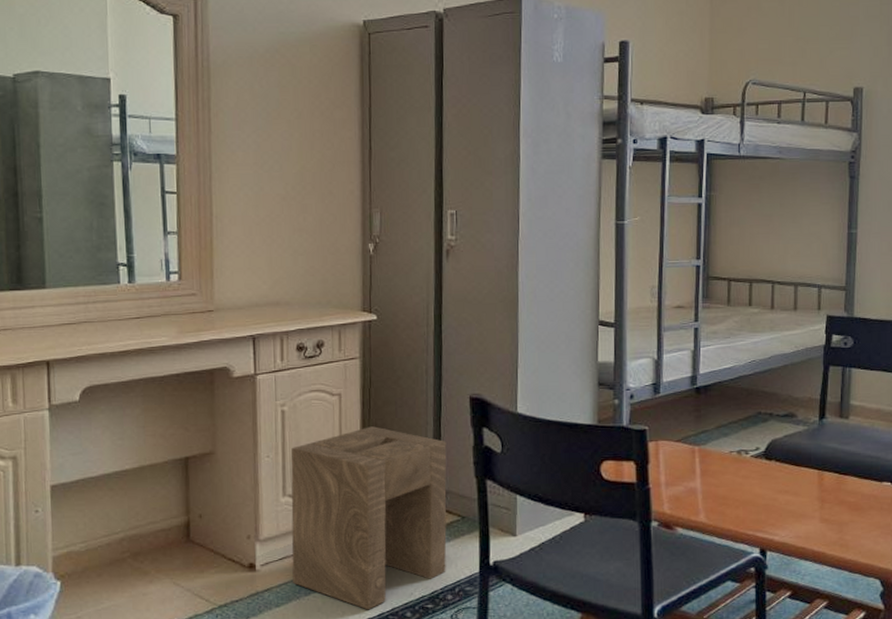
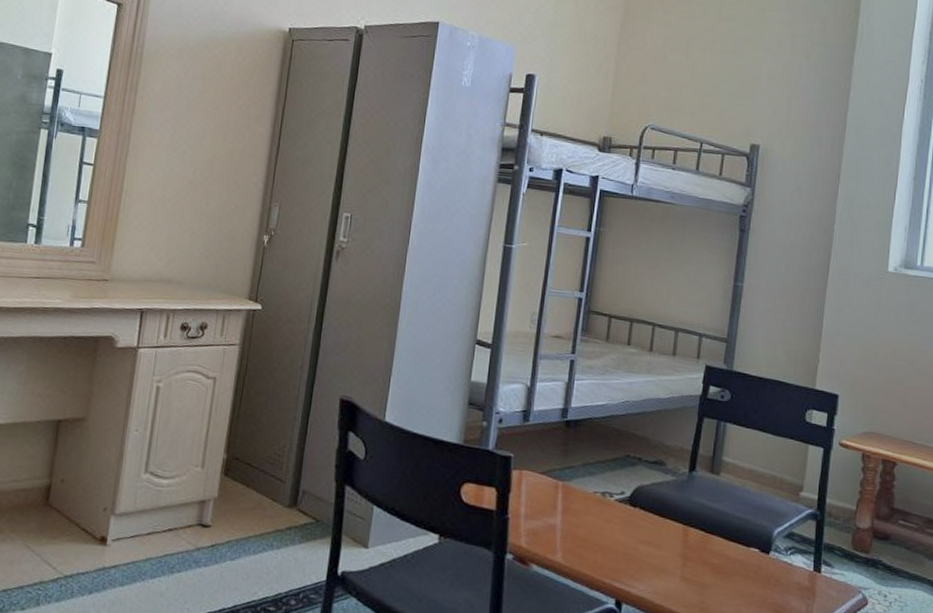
stool: present [290,426,447,610] -> none [140,414,311,604]

